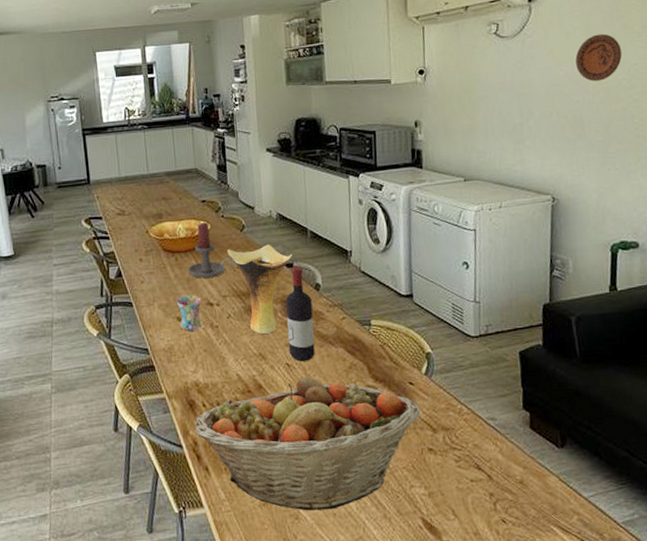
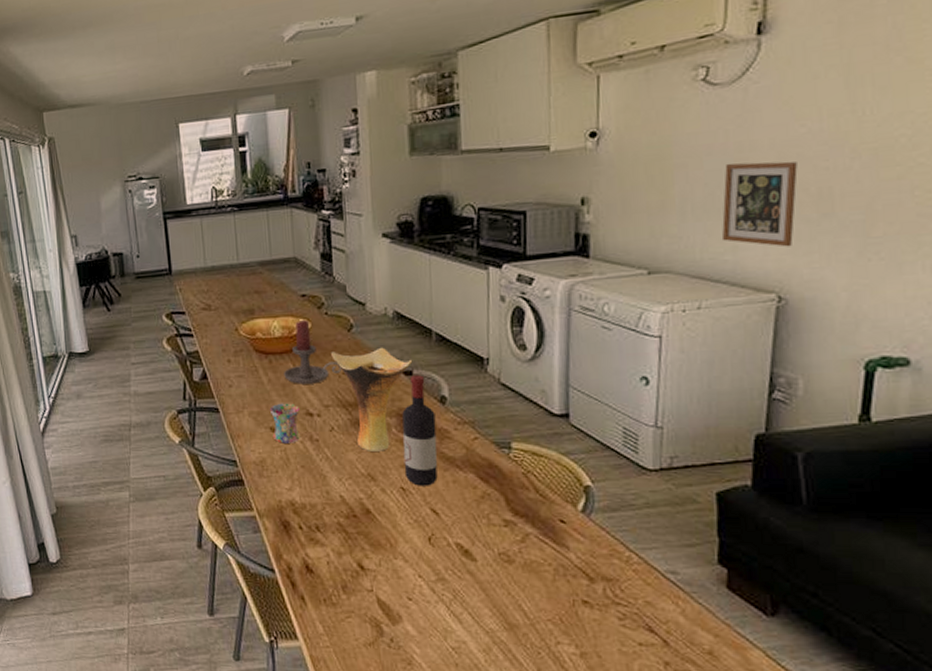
fruit basket: present [194,376,421,511] -> none [288,503,573,659]
picture frame: none [512,96,560,160] -> present [721,161,798,247]
decorative plate: present [575,34,623,82] -> none [826,73,903,140]

